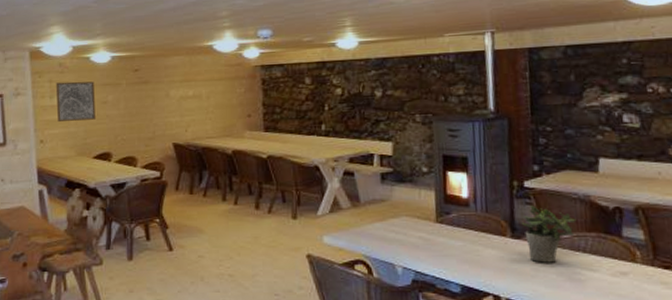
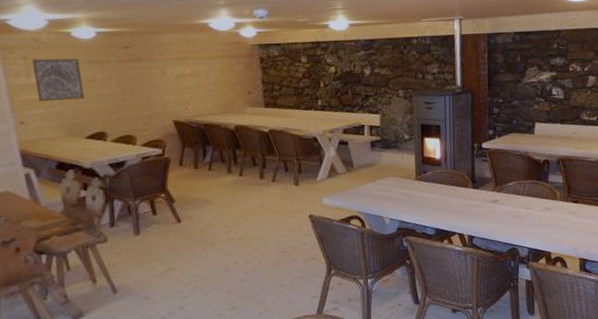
potted plant: present [521,205,577,263] -> none [479,162,518,206]

